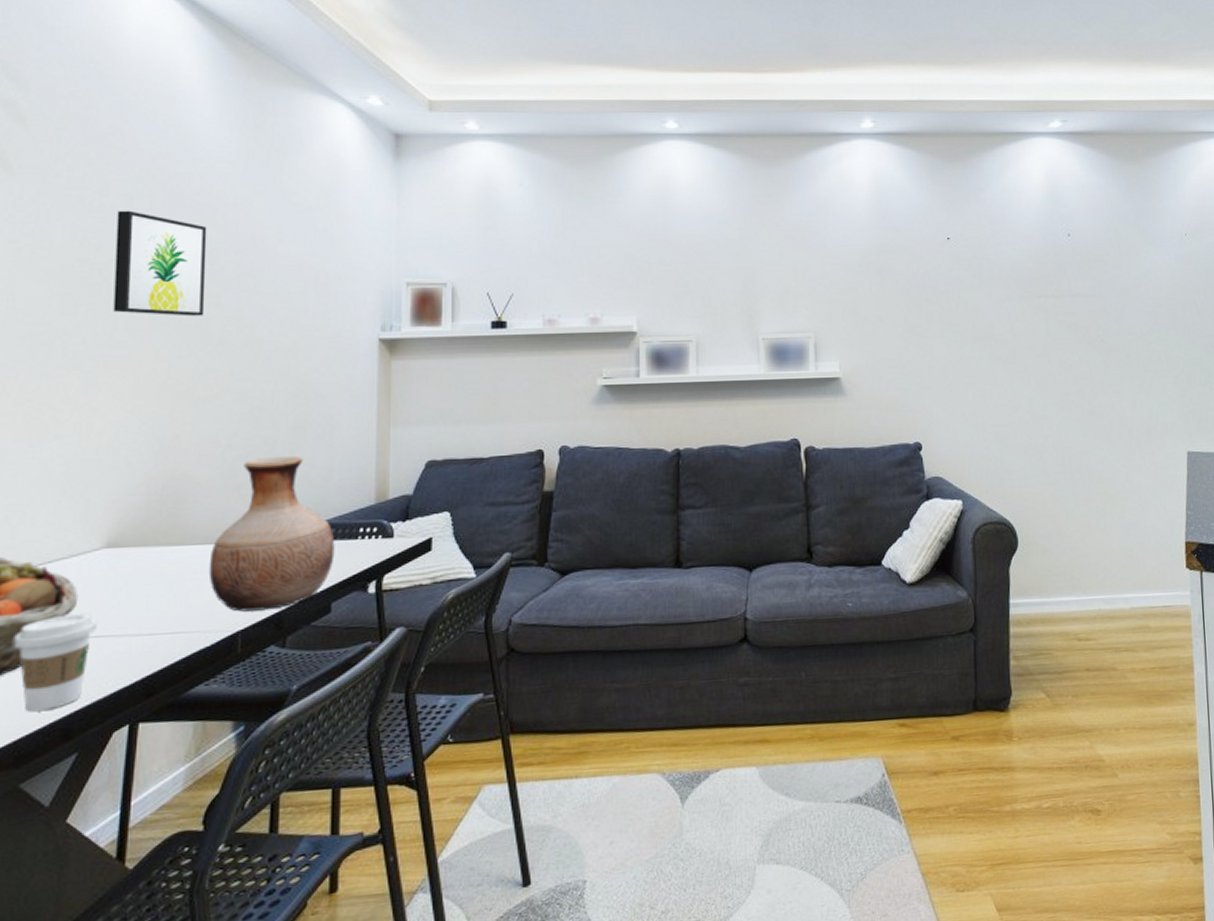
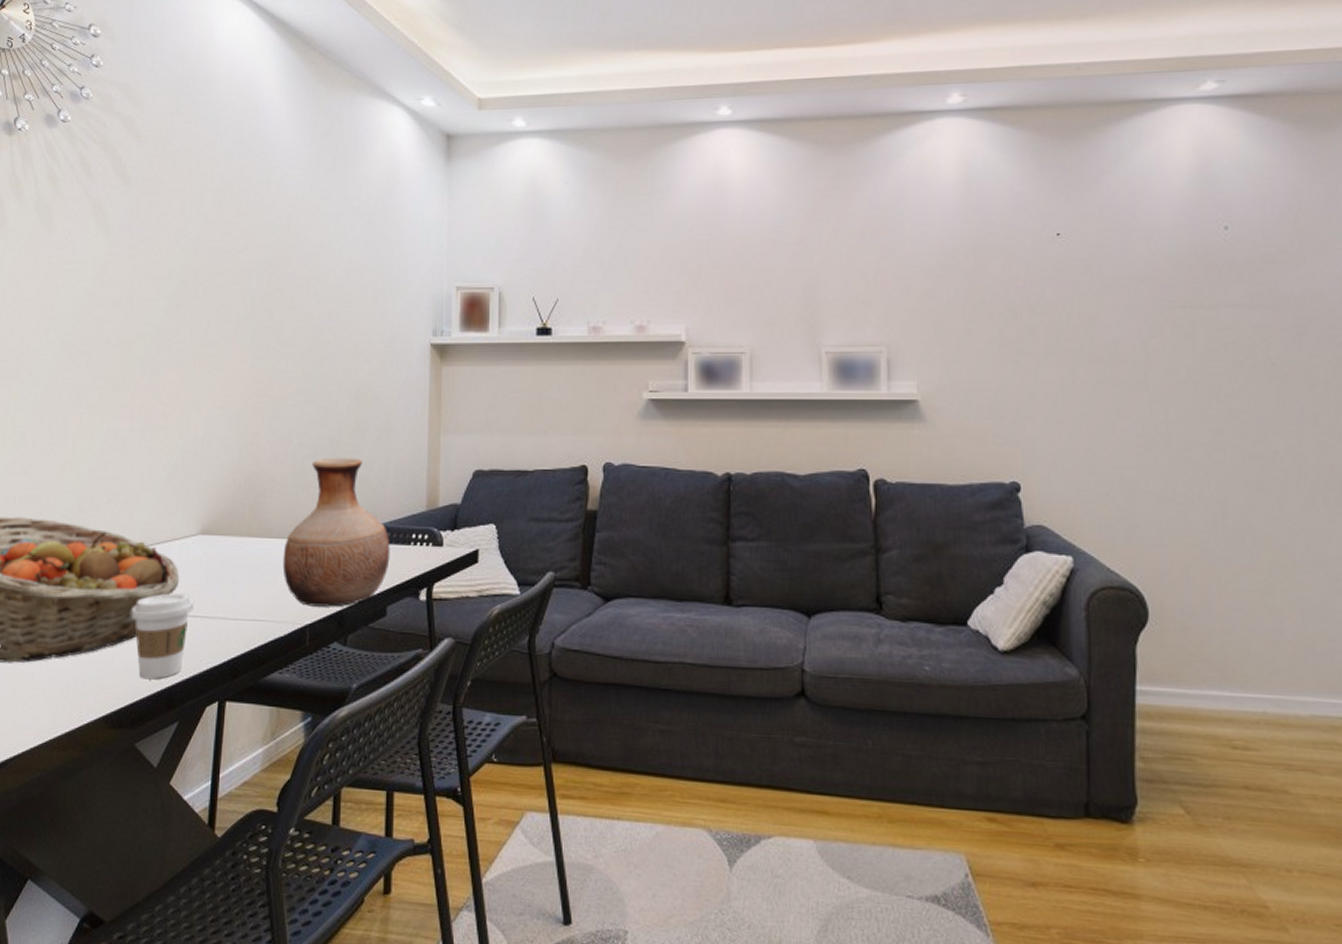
wall art: present [113,210,207,317] -> none [207,218,283,319]

